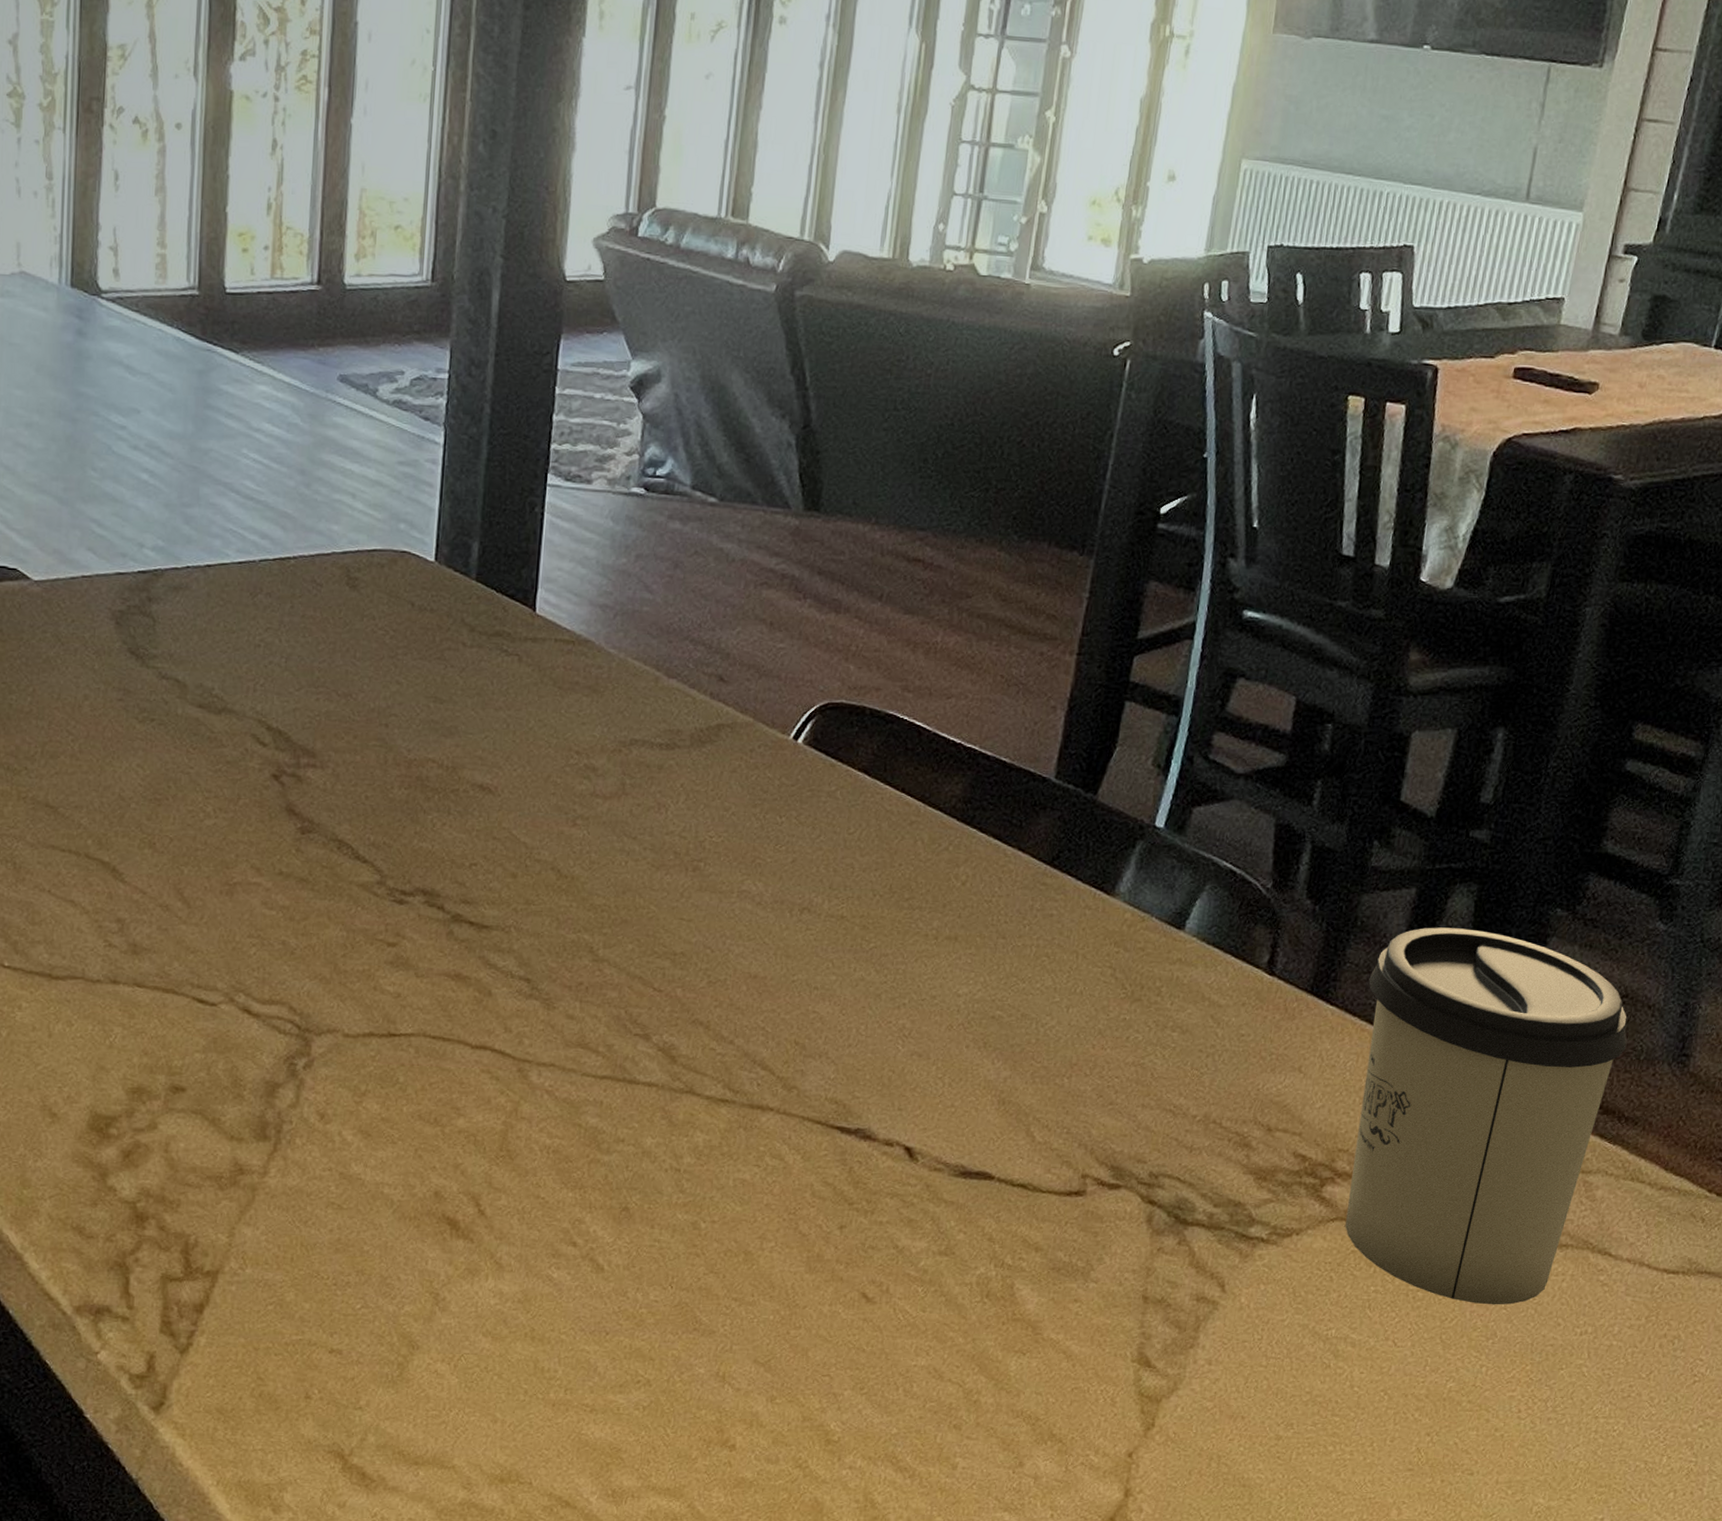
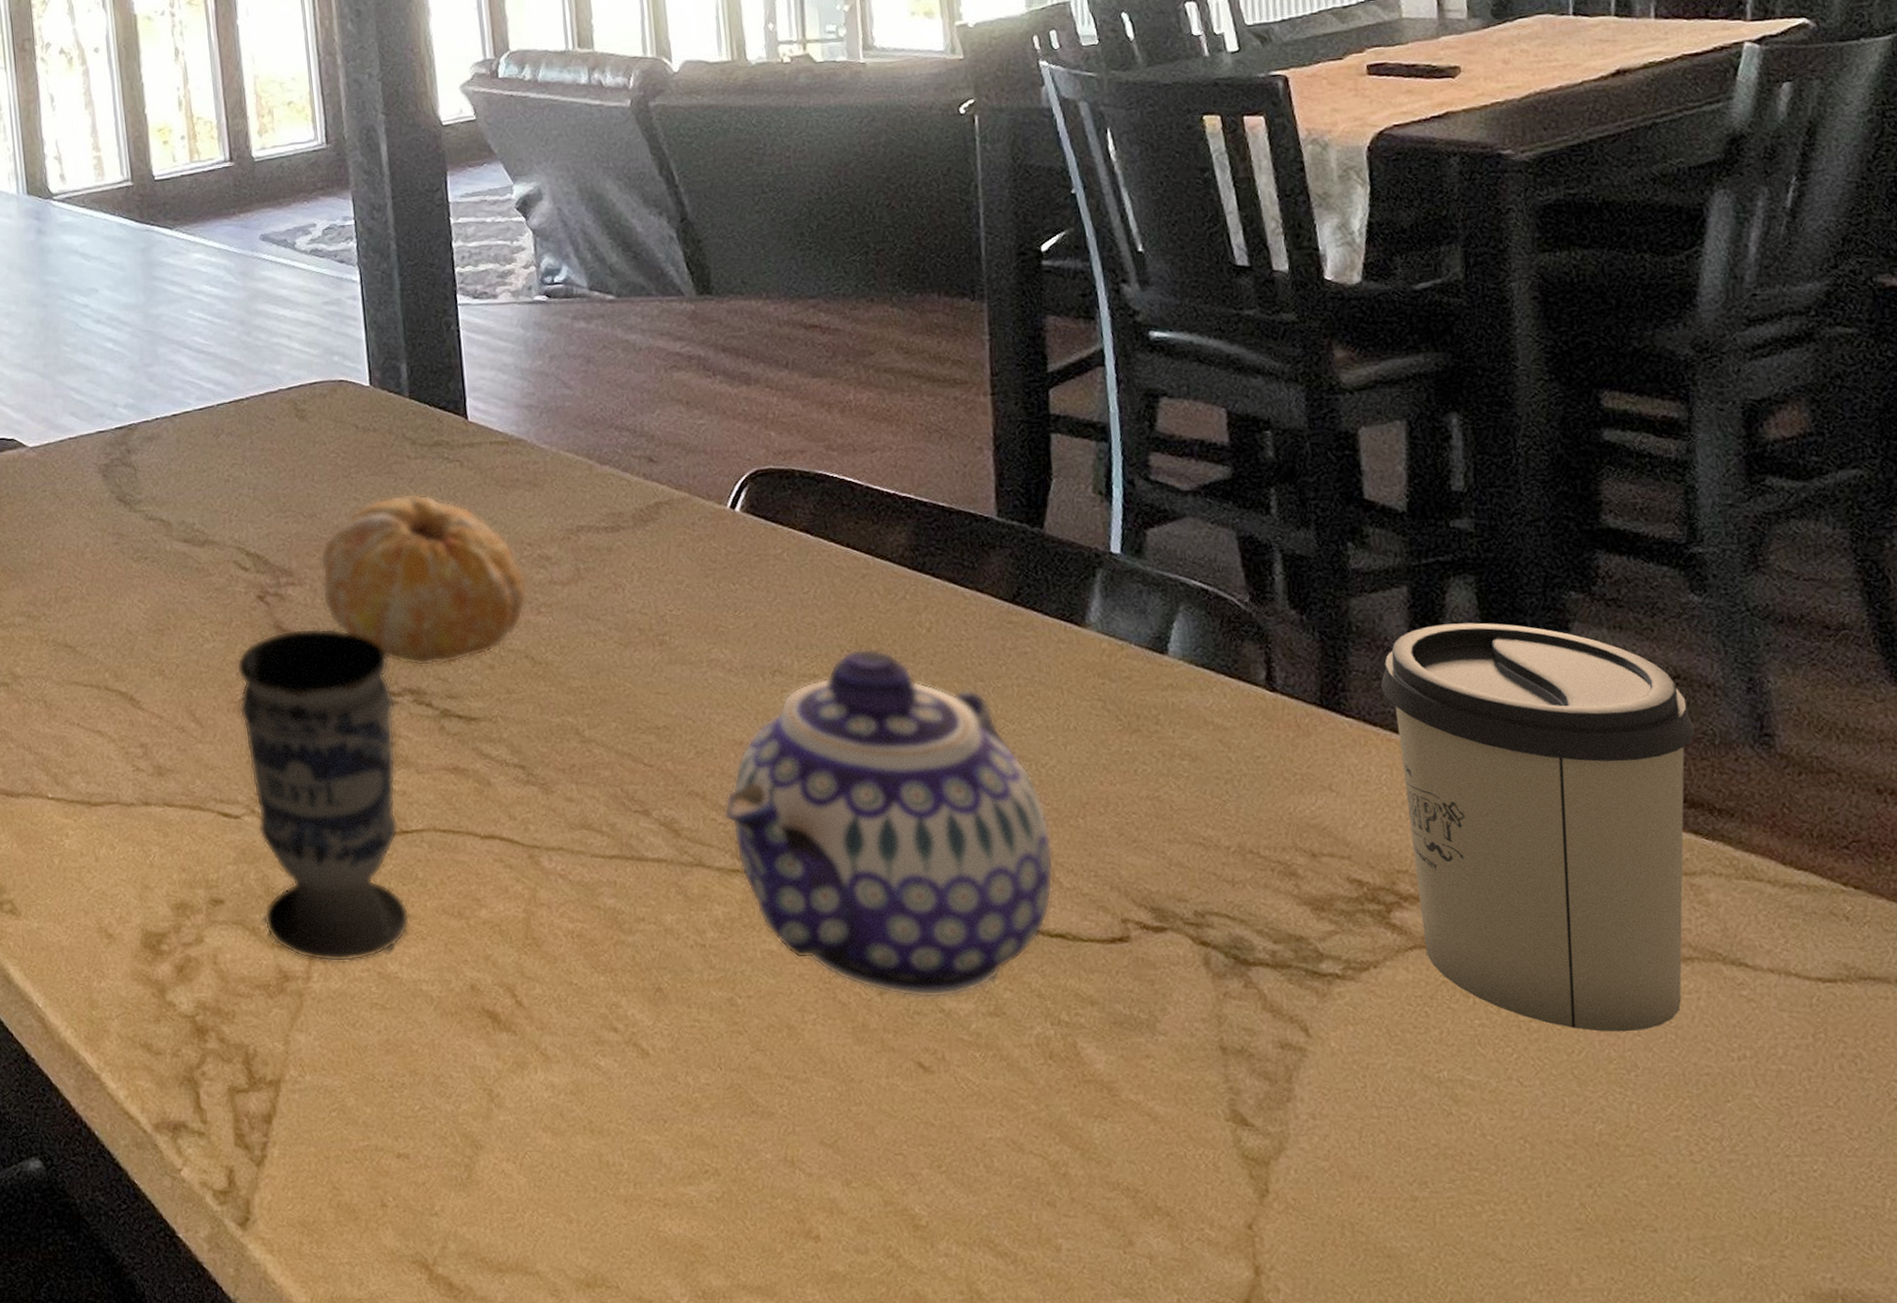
cup: none [226,814,405,1160] -> present [236,628,410,963]
fruit: none [344,683,567,868] -> present [320,493,528,666]
teapot: none [723,895,1036,1235] -> present [723,648,1054,999]

